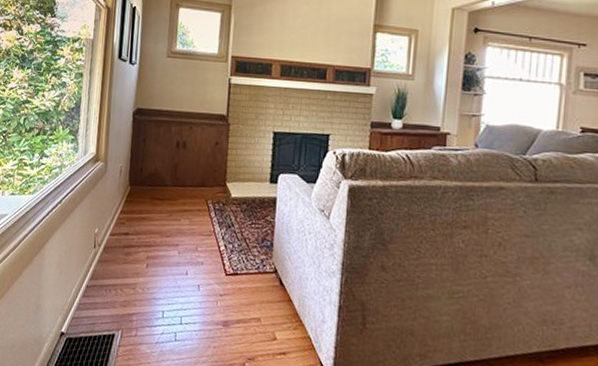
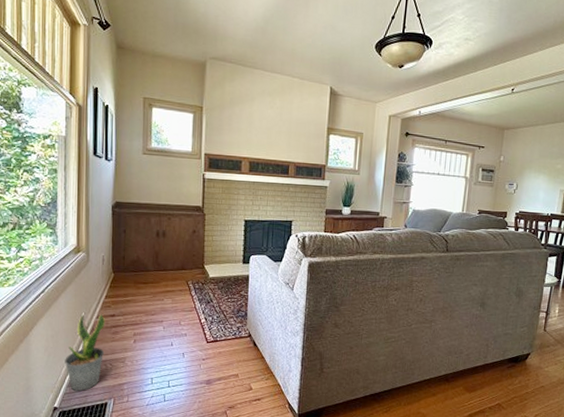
potted plant: none [75,229,118,318] -> present [65,313,105,392]

